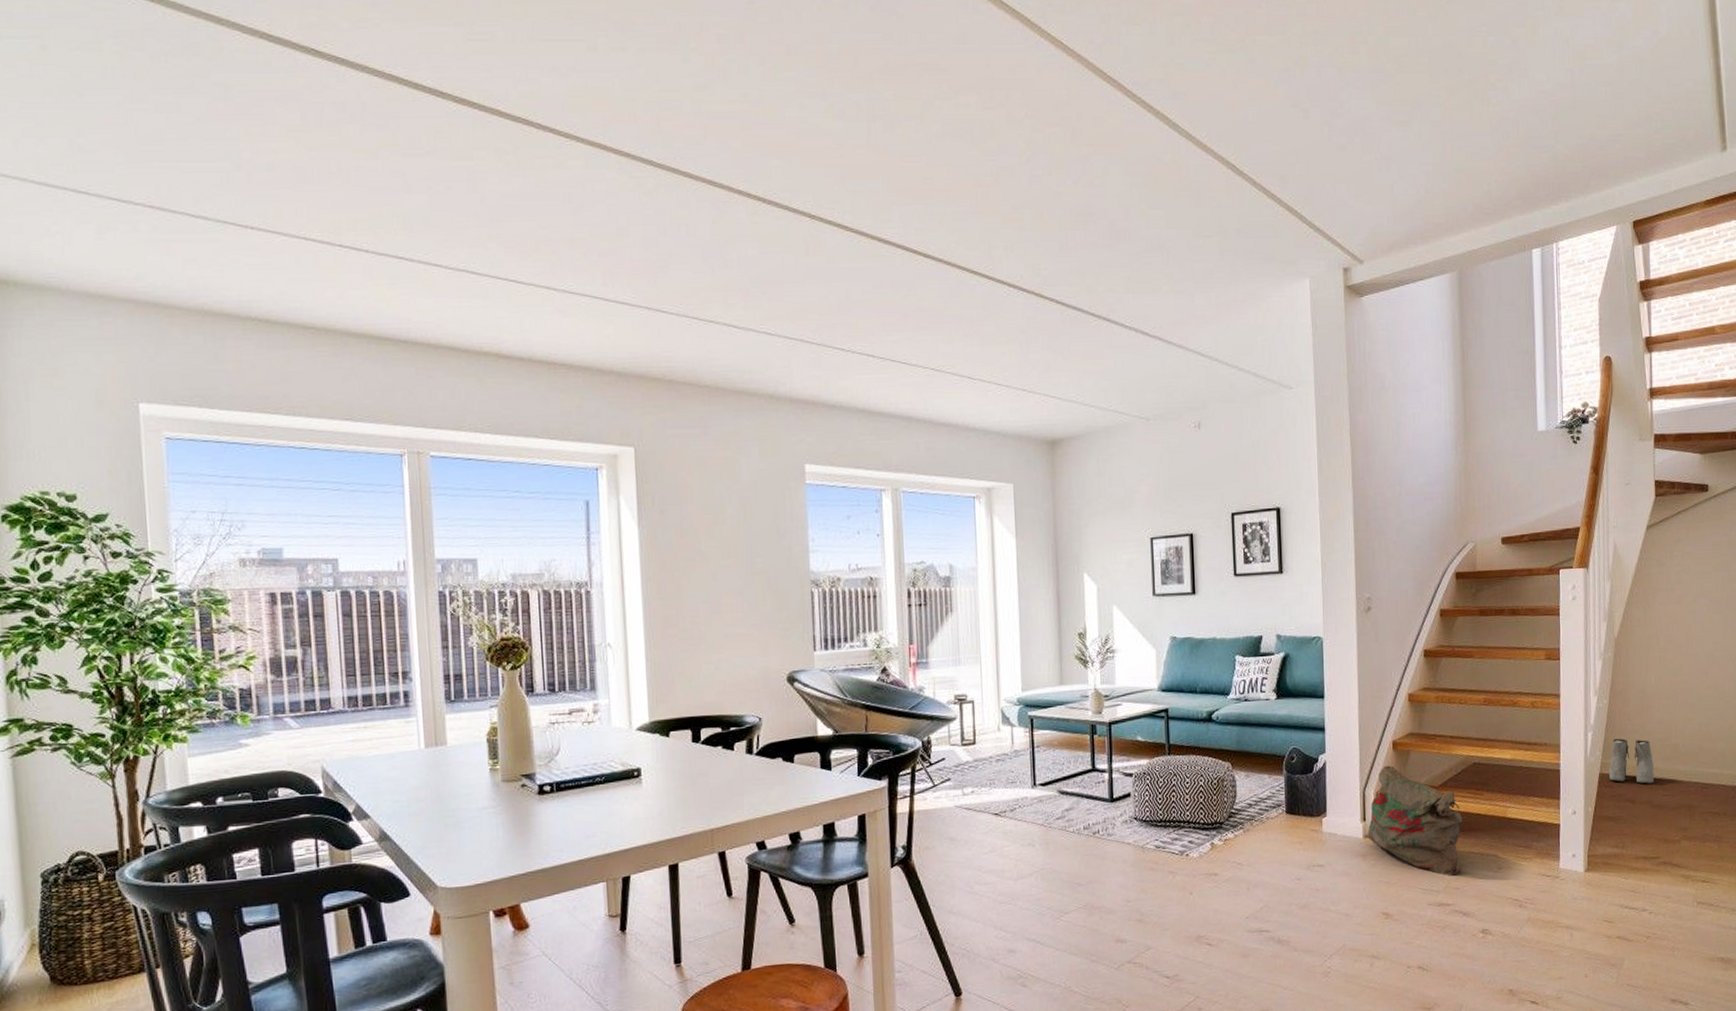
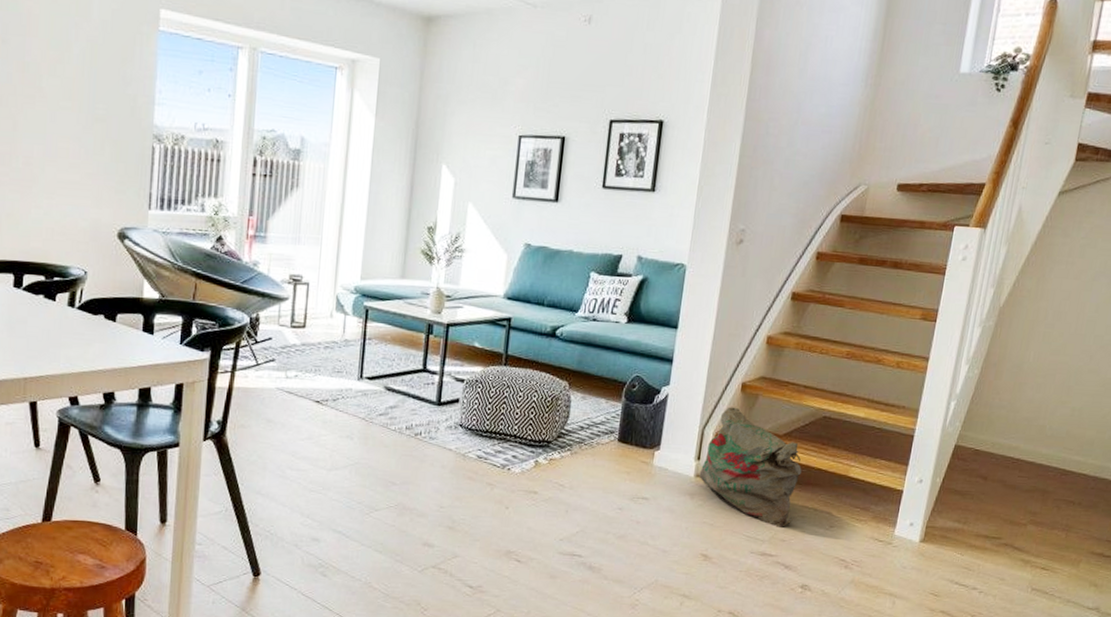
boots: present [1608,738,1654,784] -> none [964,412,1016,463]

